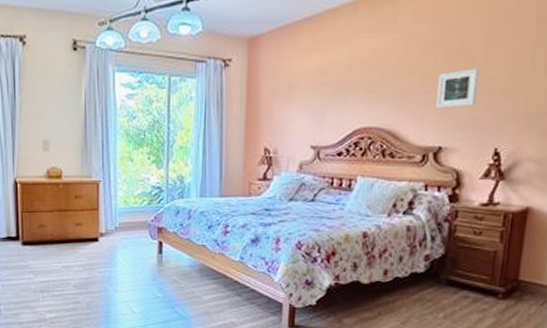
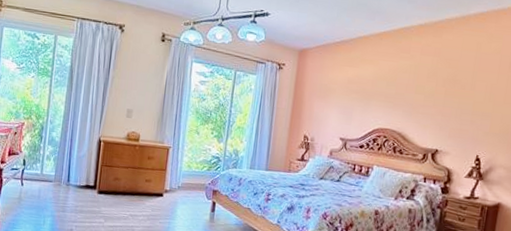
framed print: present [435,68,480,108] -> none [435,93,468,122]

